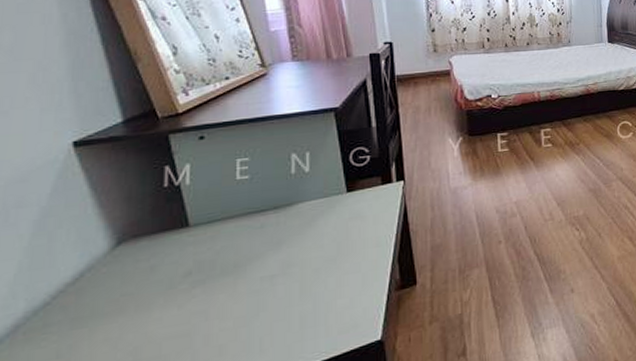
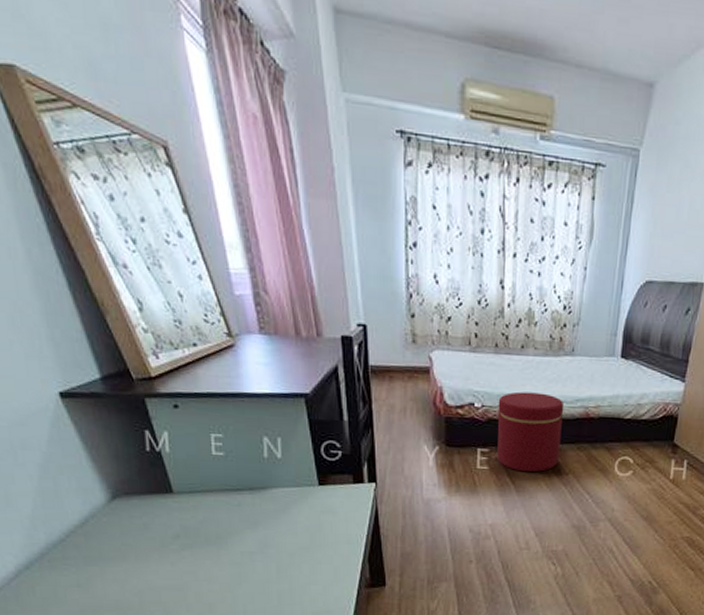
ottoman: none [512,78,570,149] -> present [497,391,565,473]

